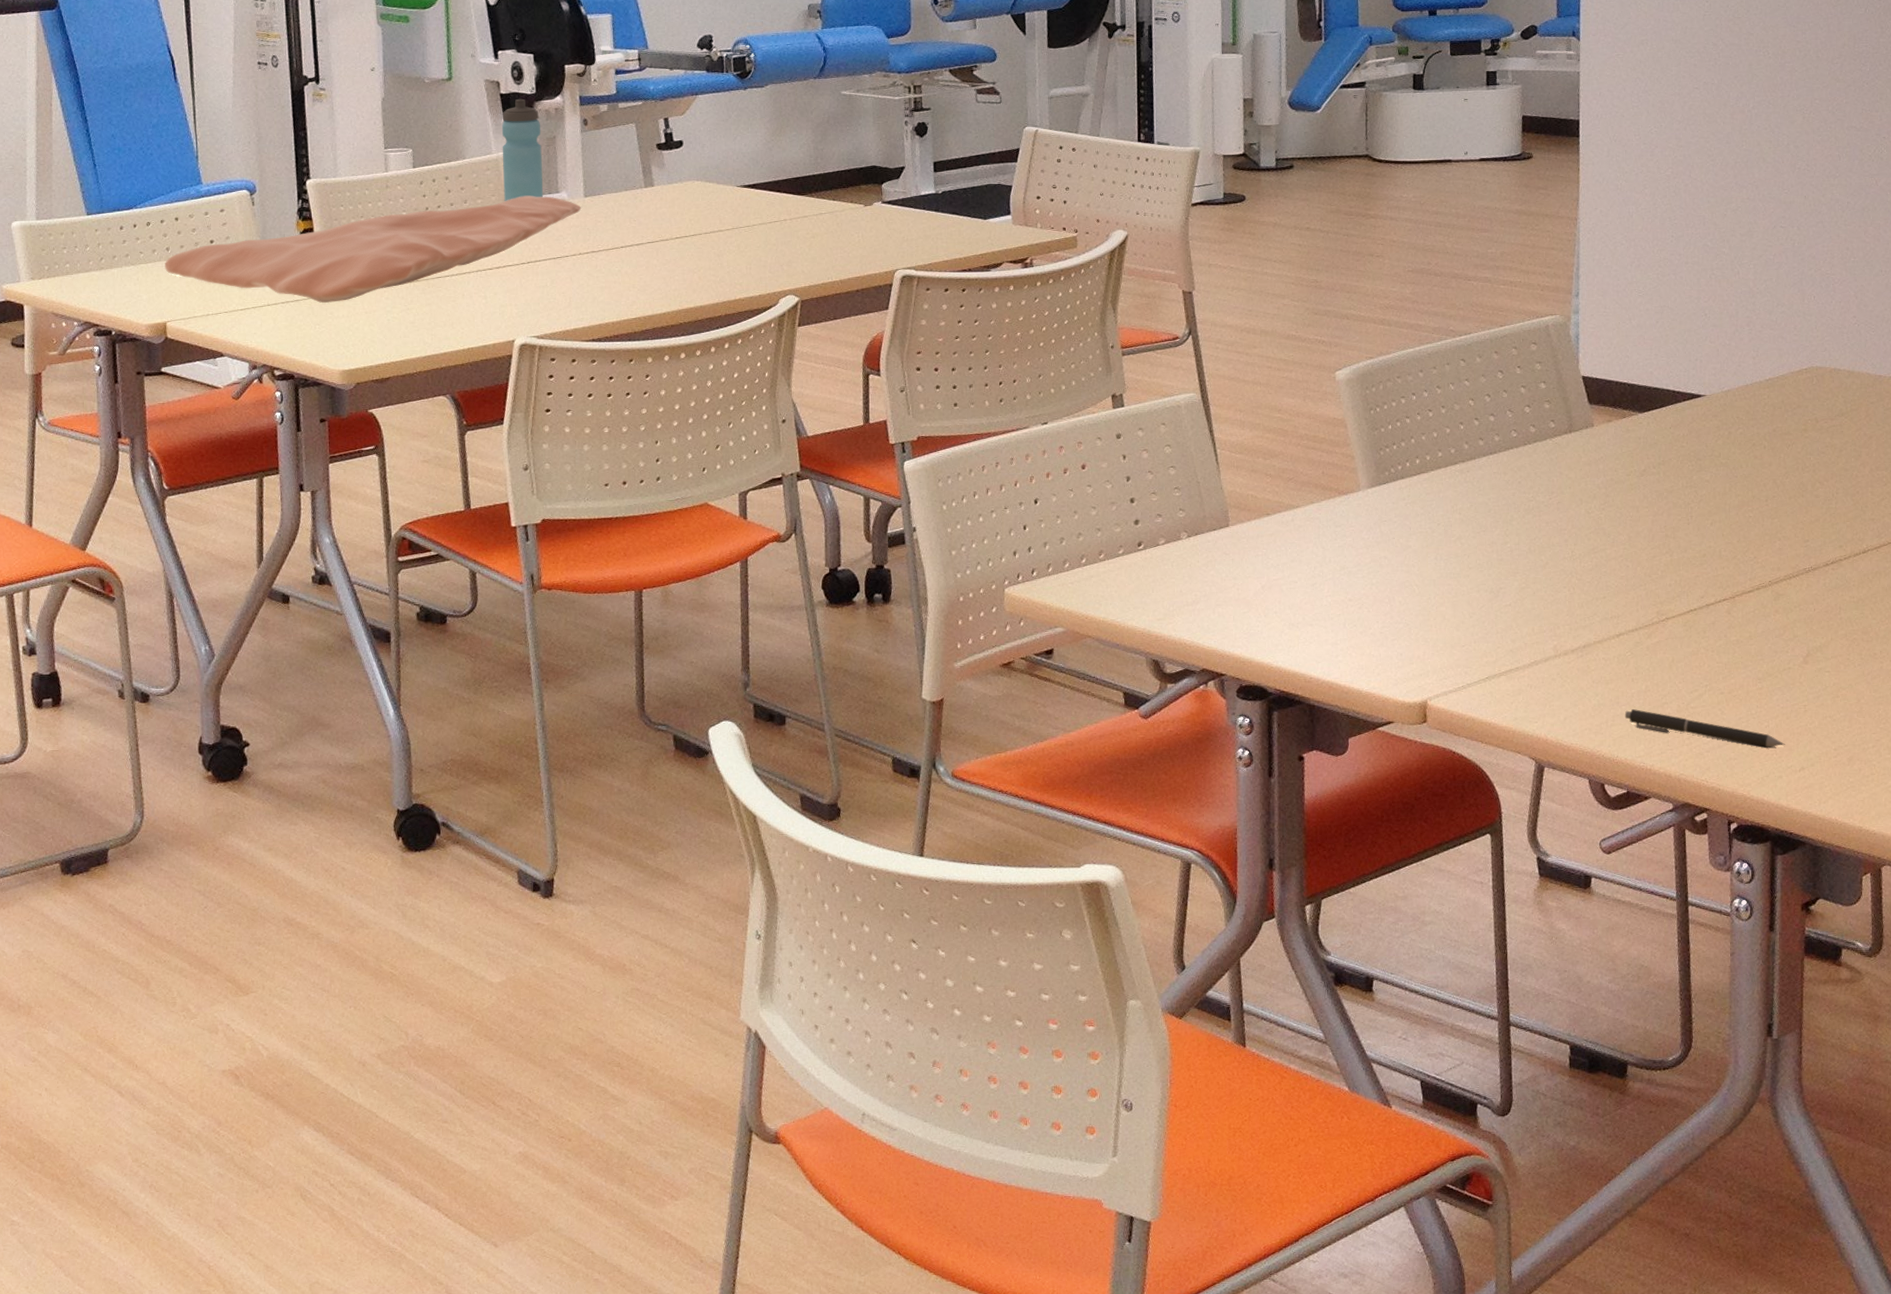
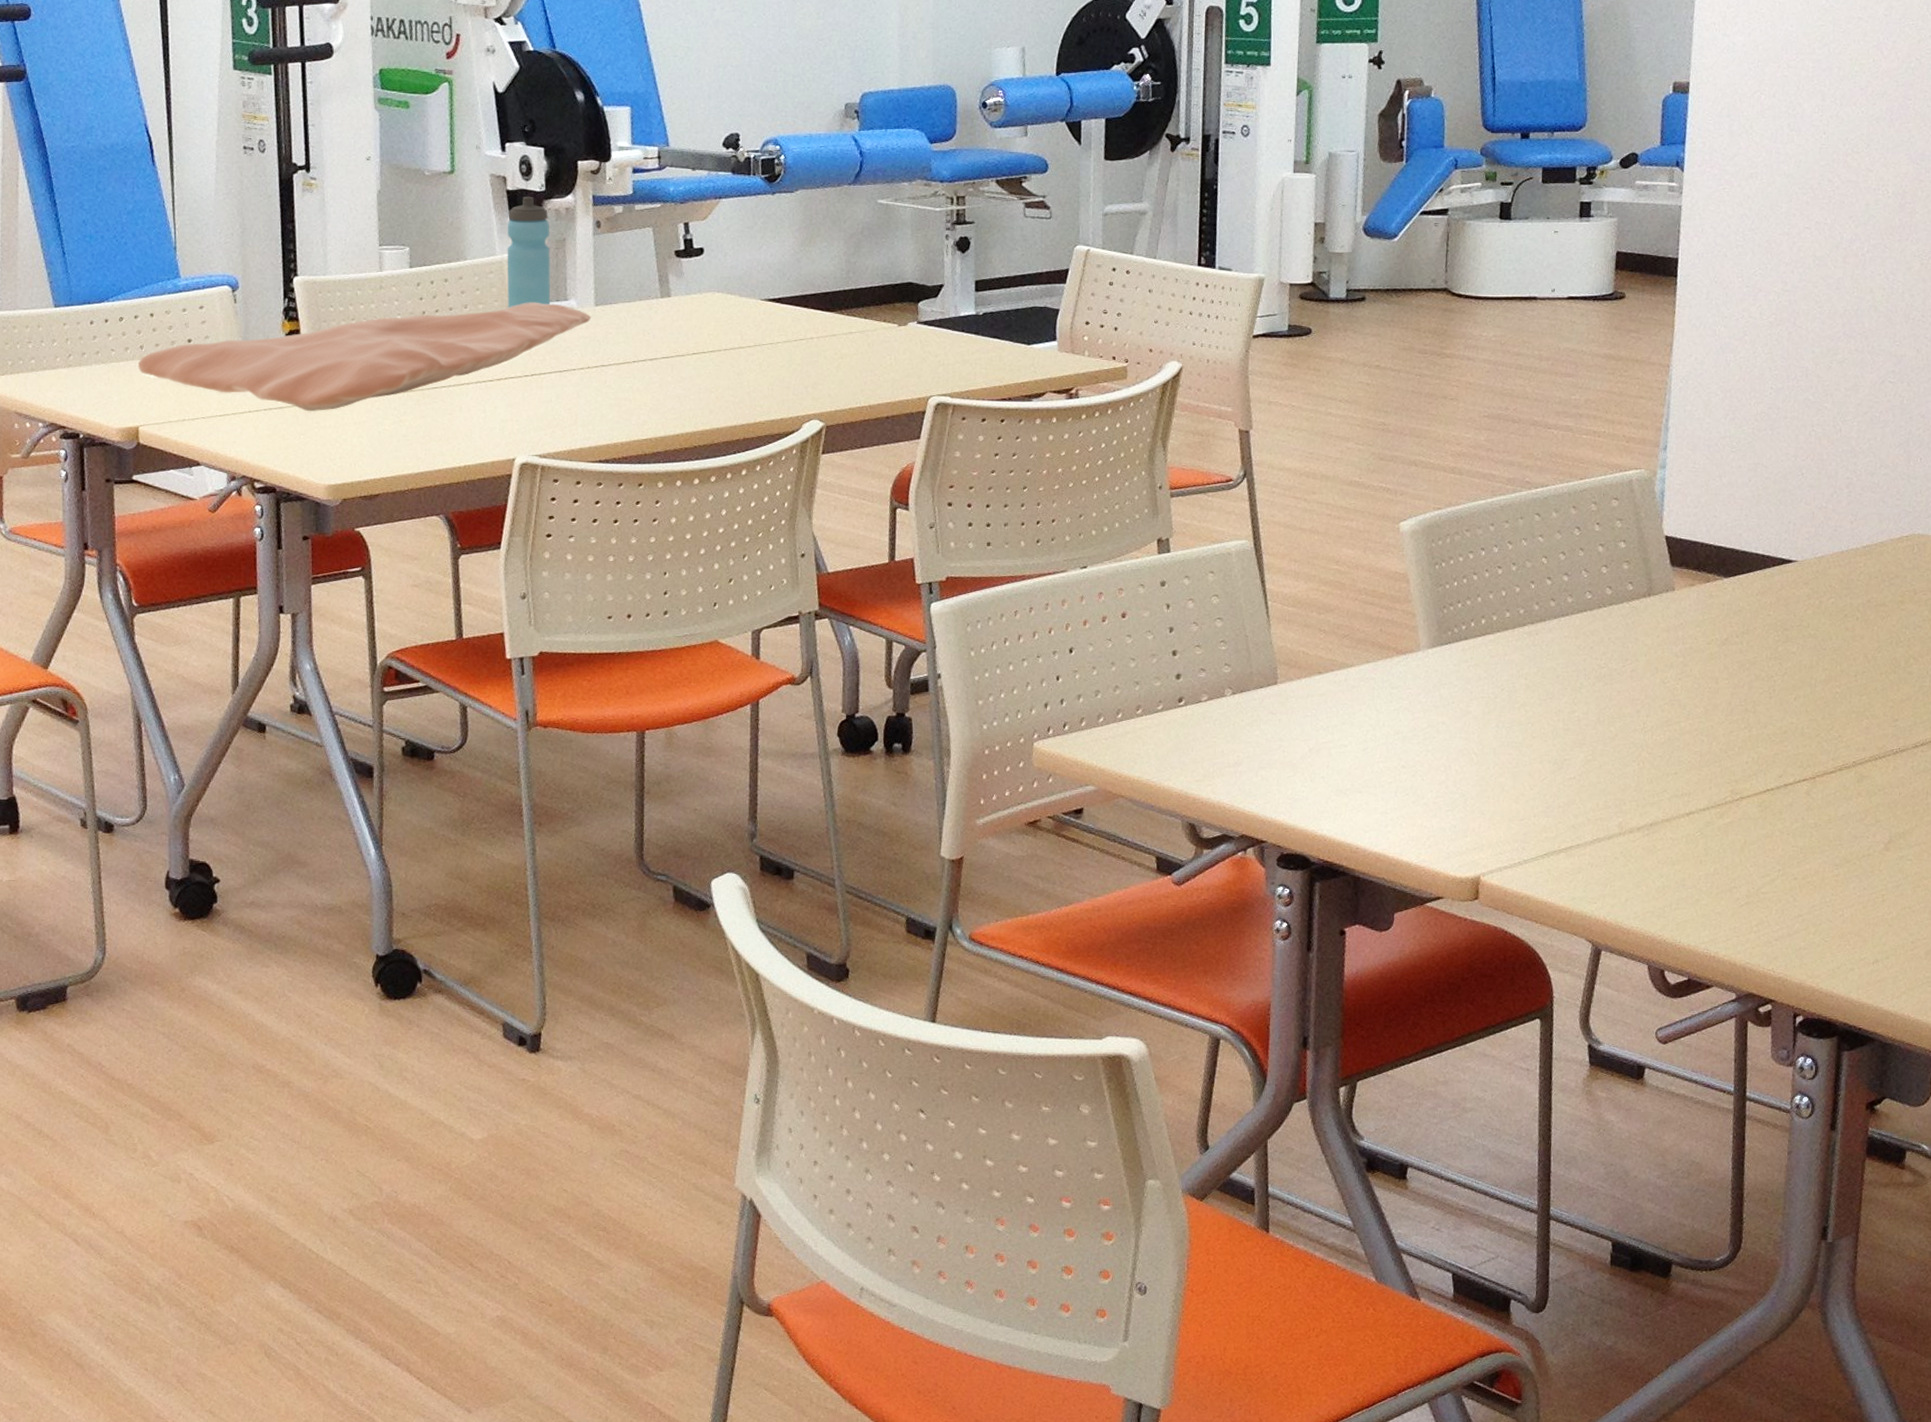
pen: present [1624,709,1786,748] -> none [1690,893,1860,938]

